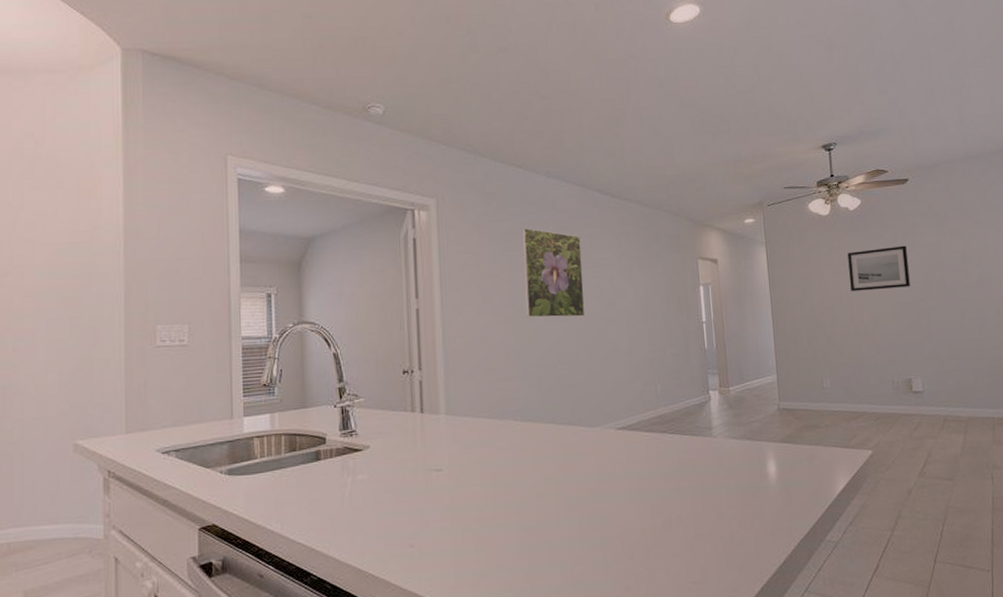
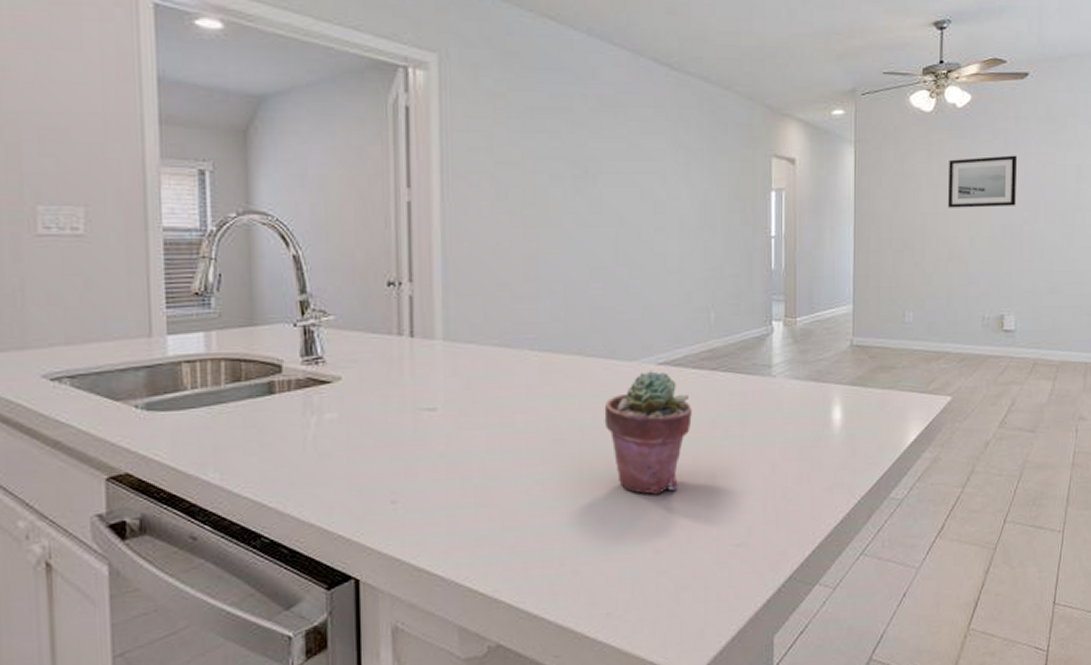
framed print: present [521,227,585,318] -> none [551,101,628,223]
potted succulent: none [575,434,648,539] -> present [604,369,692,495]

